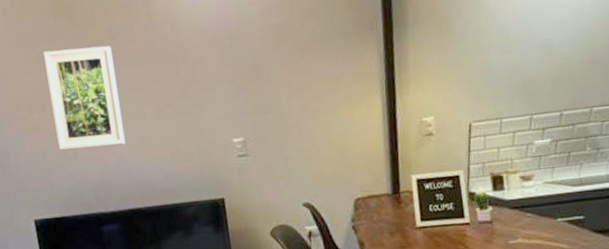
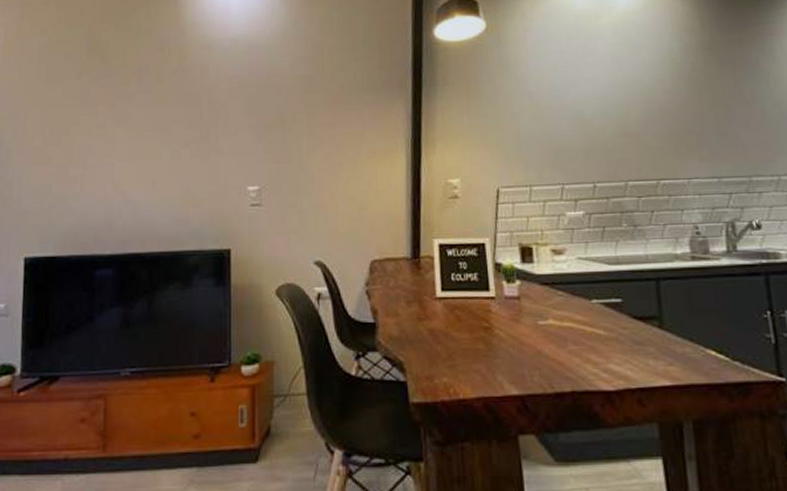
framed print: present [43,46,126,151] -> none [66,84,138,186]

